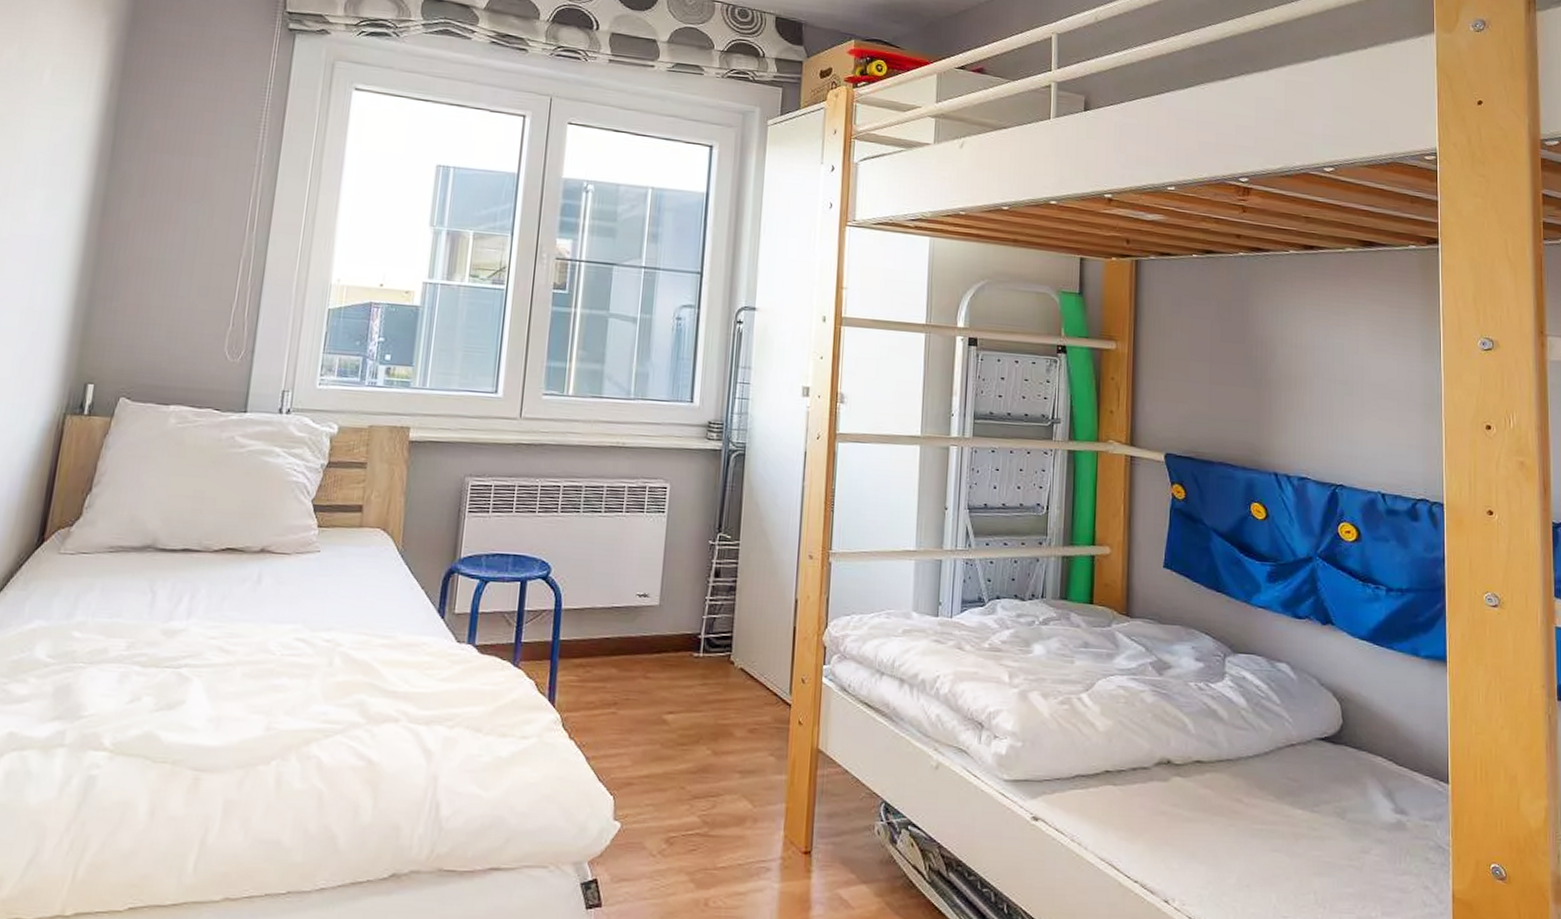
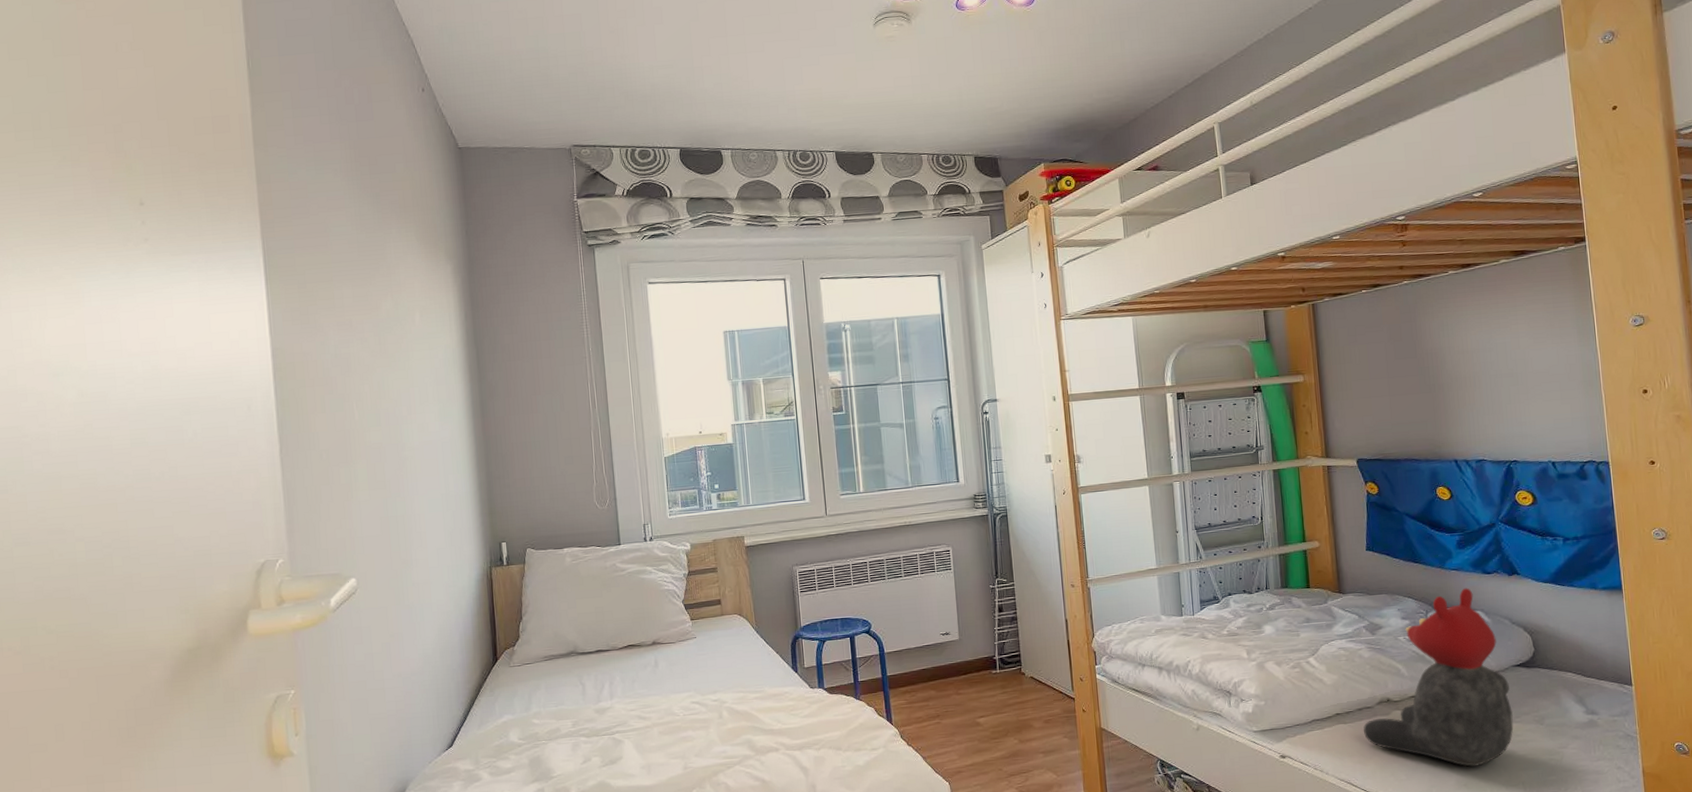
teddy bear: none [1136,632,1311,863] -> present [1363,587,1514,767]

